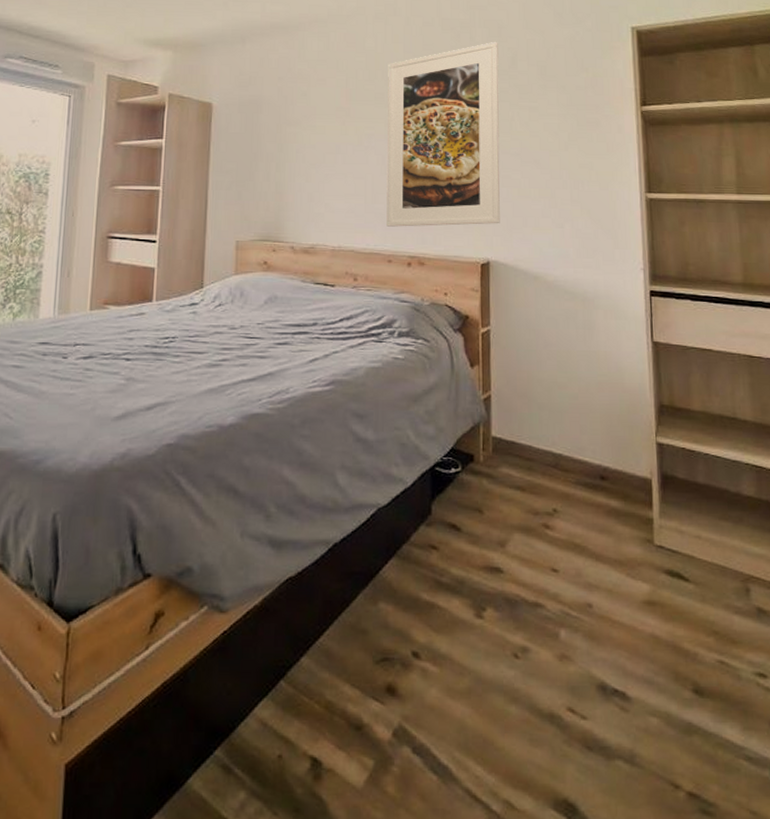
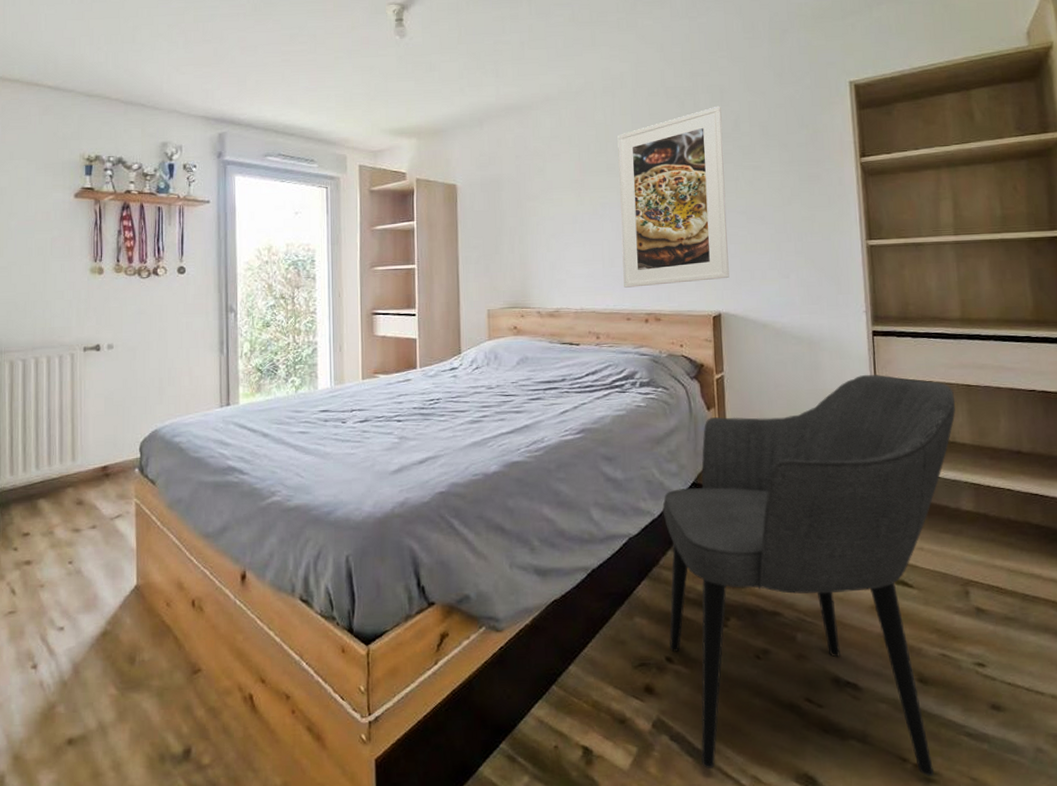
armchair: none [416,337,737,807] -> present [662,374,956,776]

